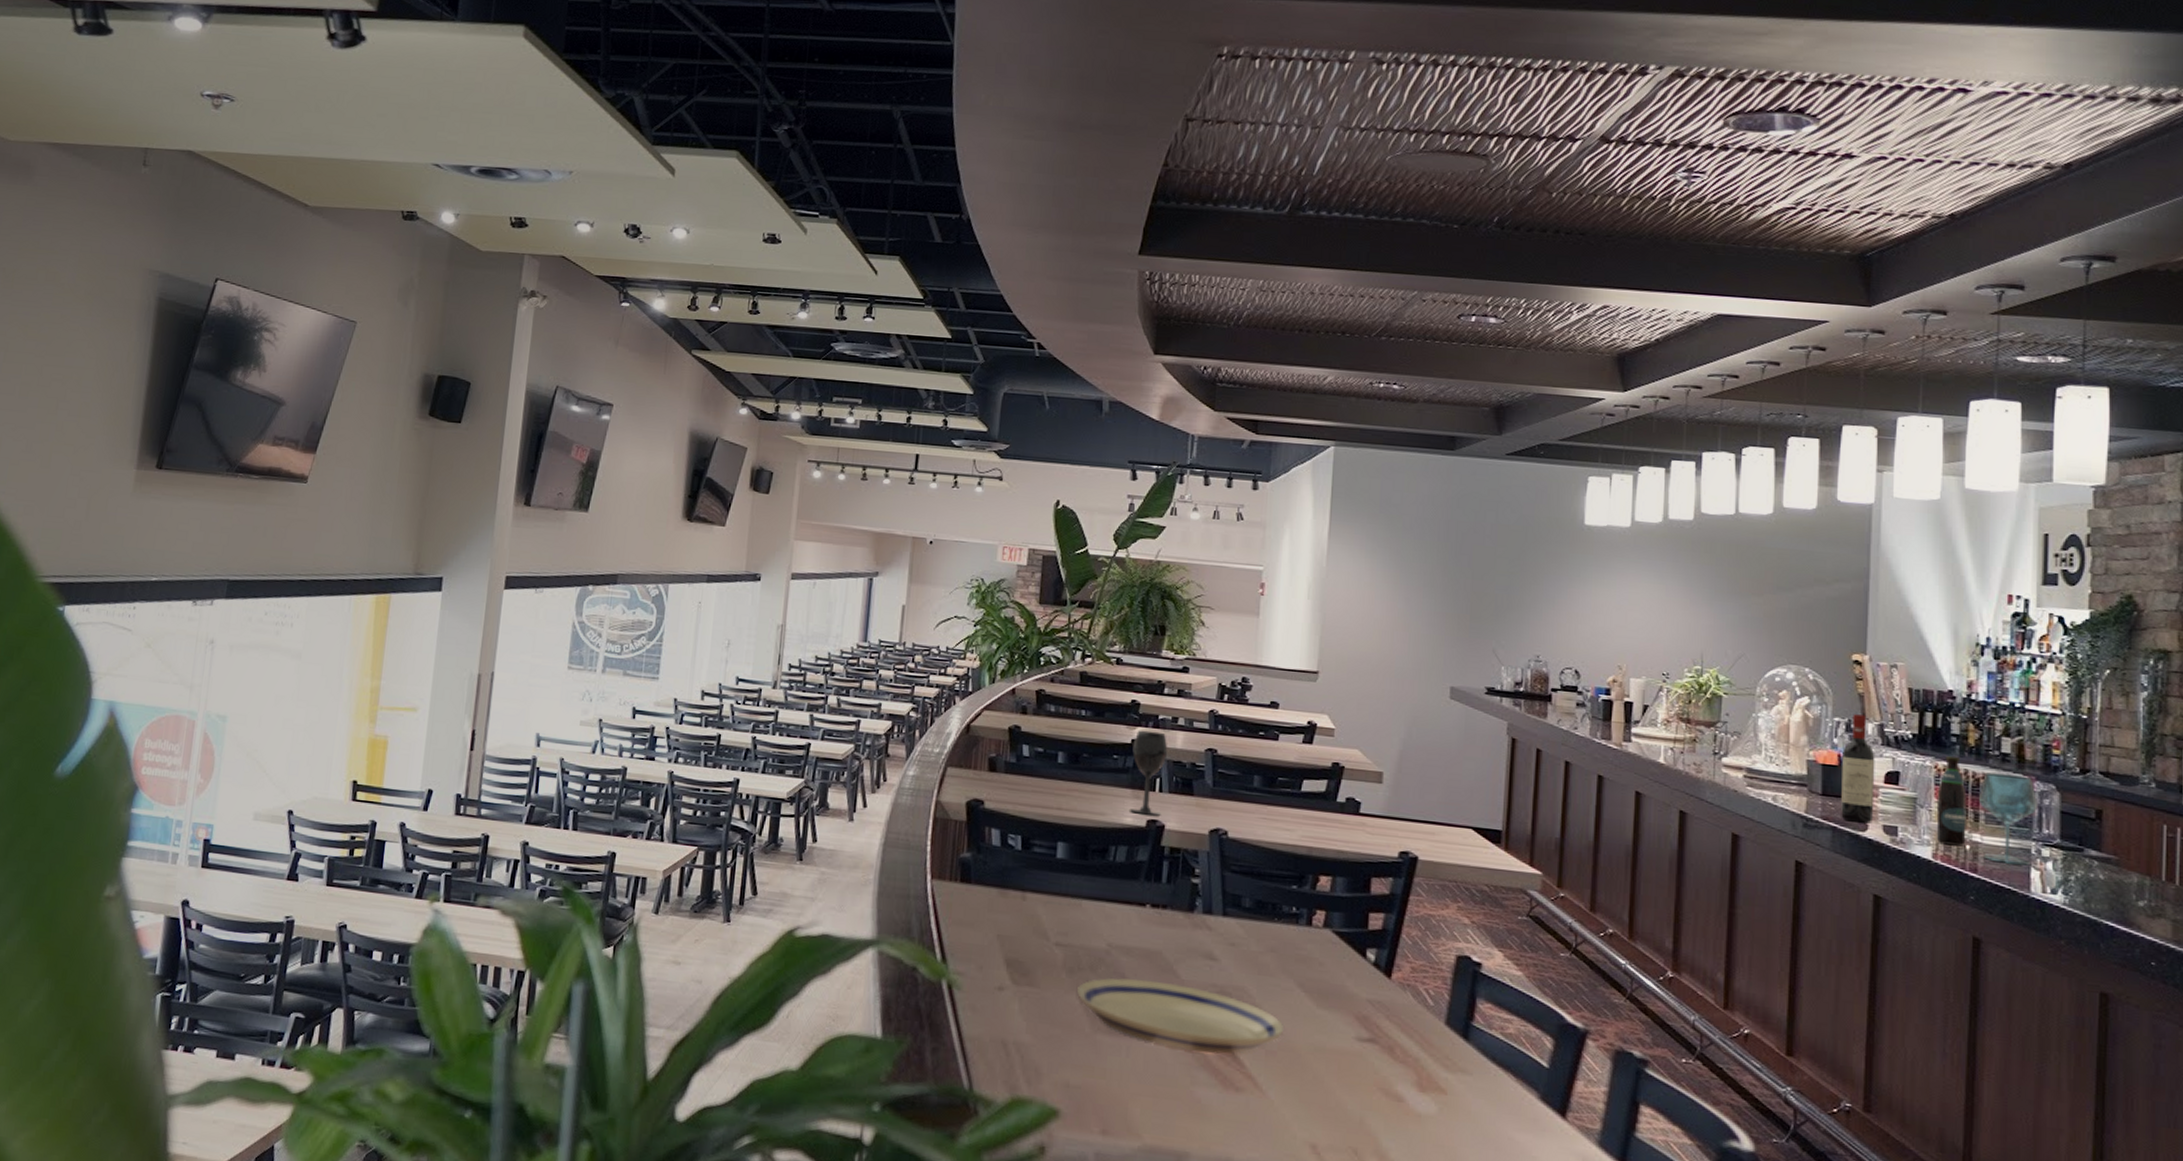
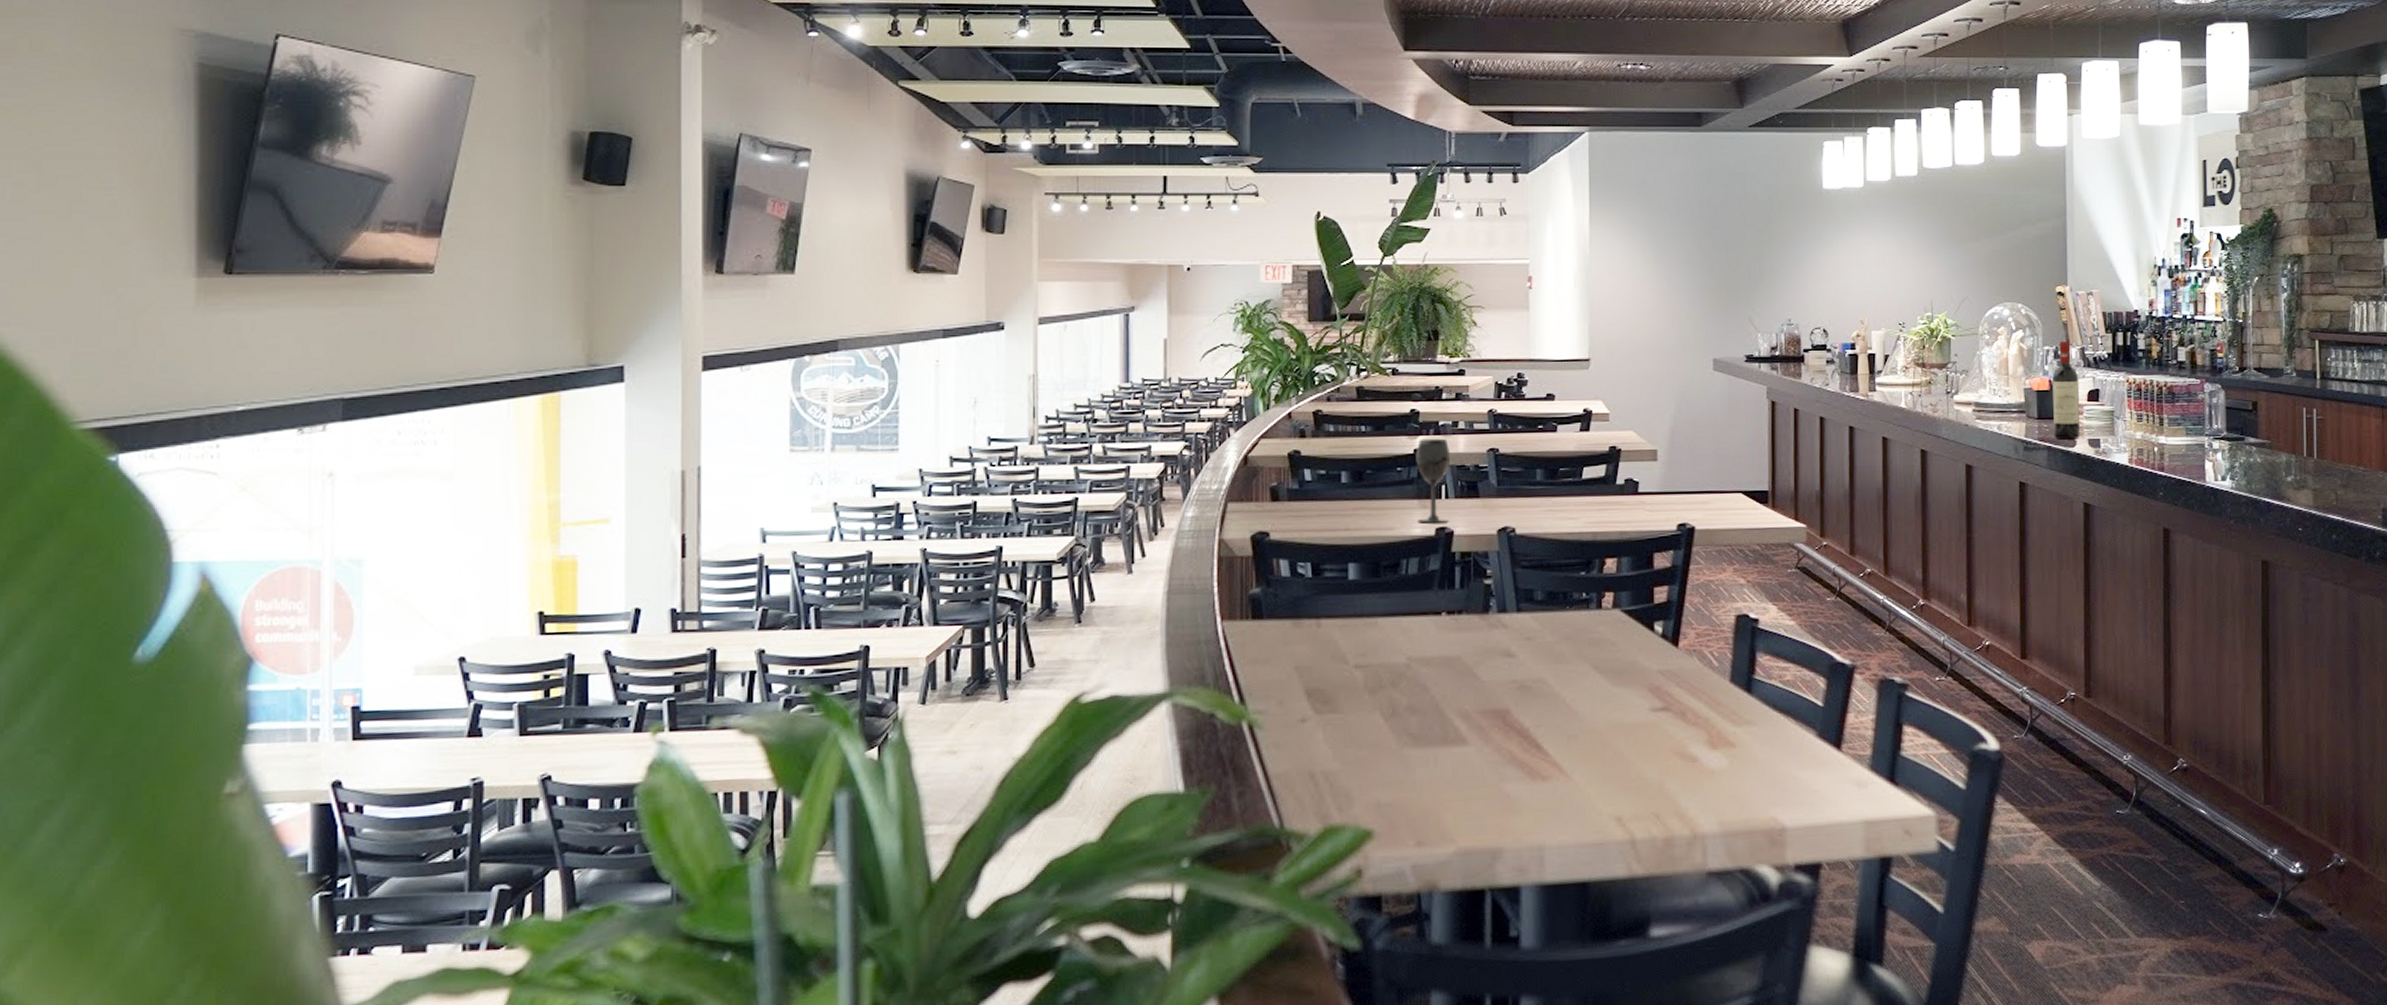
plate: present [1077,978,1285,1055] -> none [1381,685,1584,750]
bottle: present [1937,756,1967,847] -> none [2130,370,2154,450]
wine glass: present [1978,772,2037,866] -> none [2162,380,2208,459]

